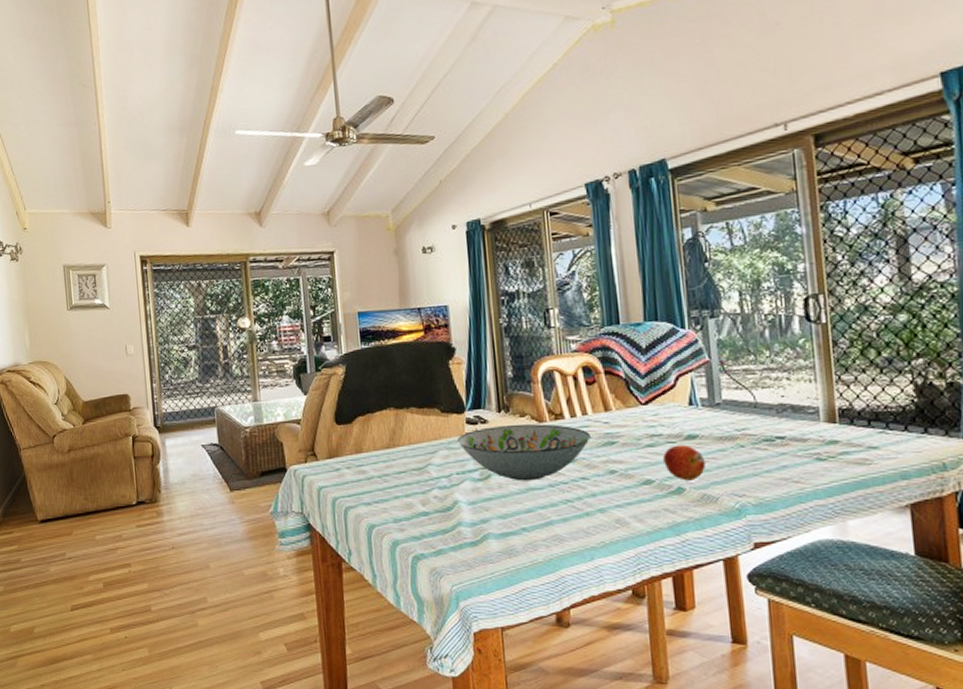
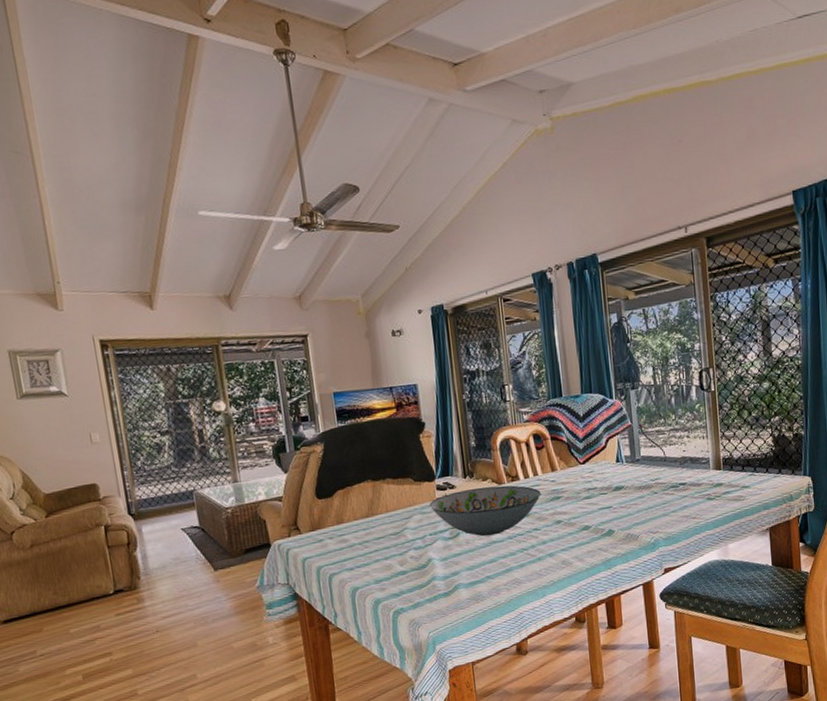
fruit: present [663,444,706,481] -> none [597,494,629,524]

